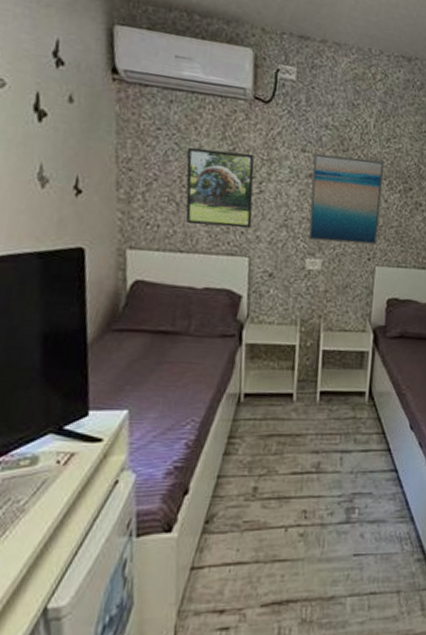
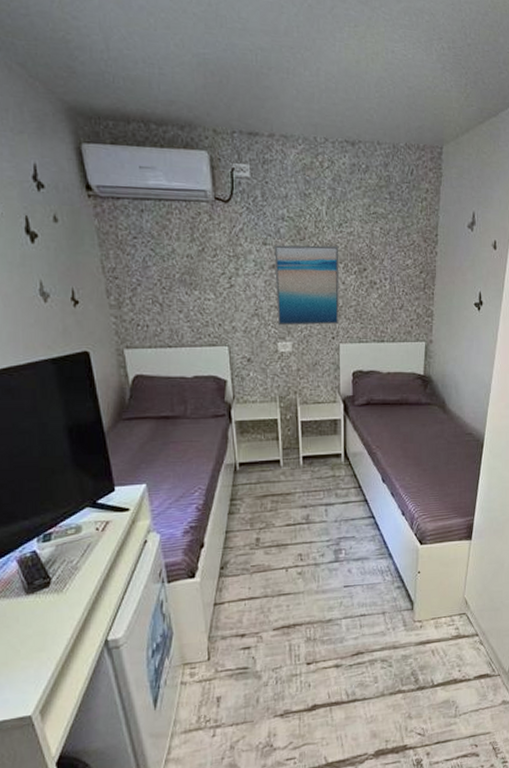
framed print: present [185,147,255,229] -> none [162,251,227,322]

